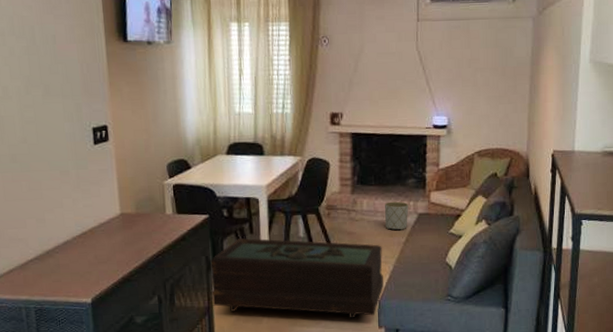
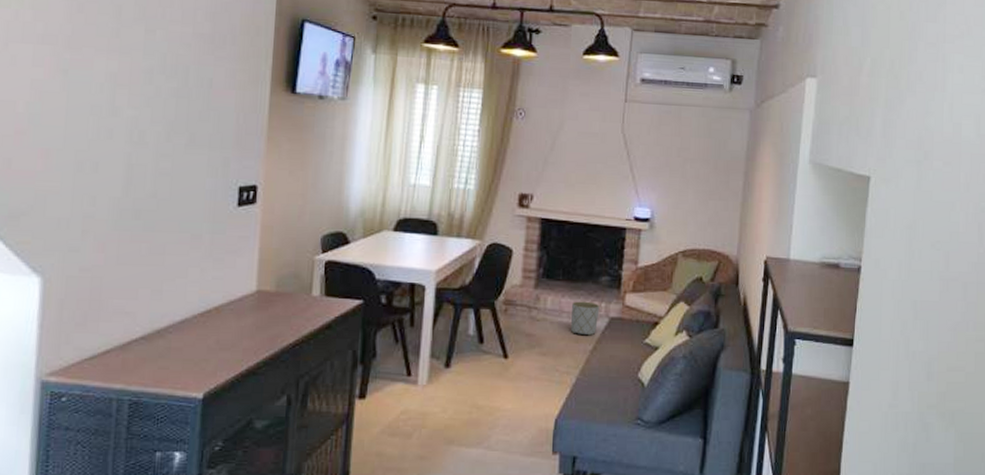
coffee table: present [210,237,384,319] -> none [352,330,565,440]

